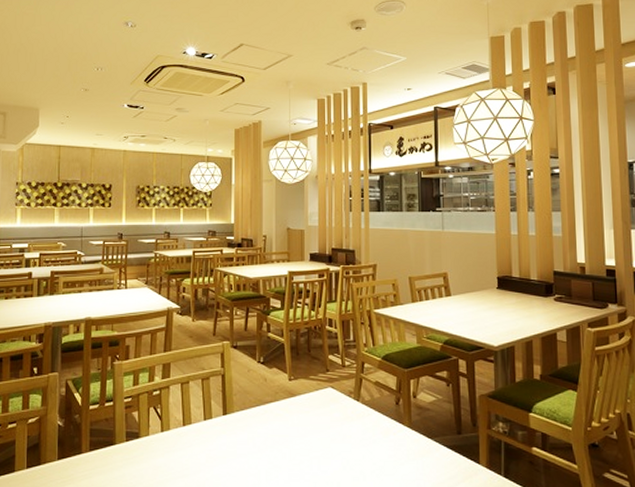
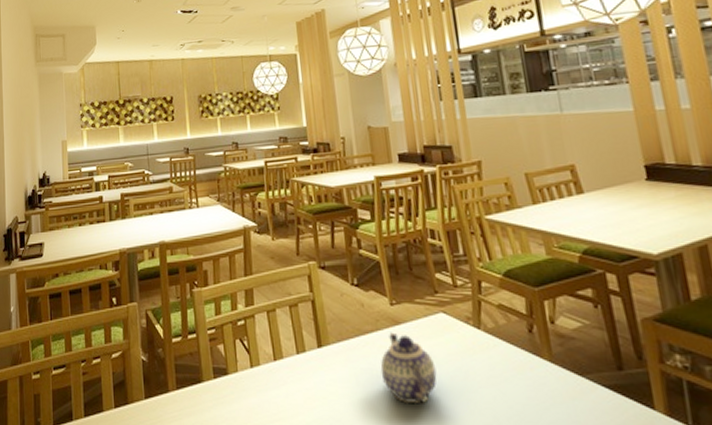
teapot: none [275,403,320,461] -> present [380,332,437,403]

